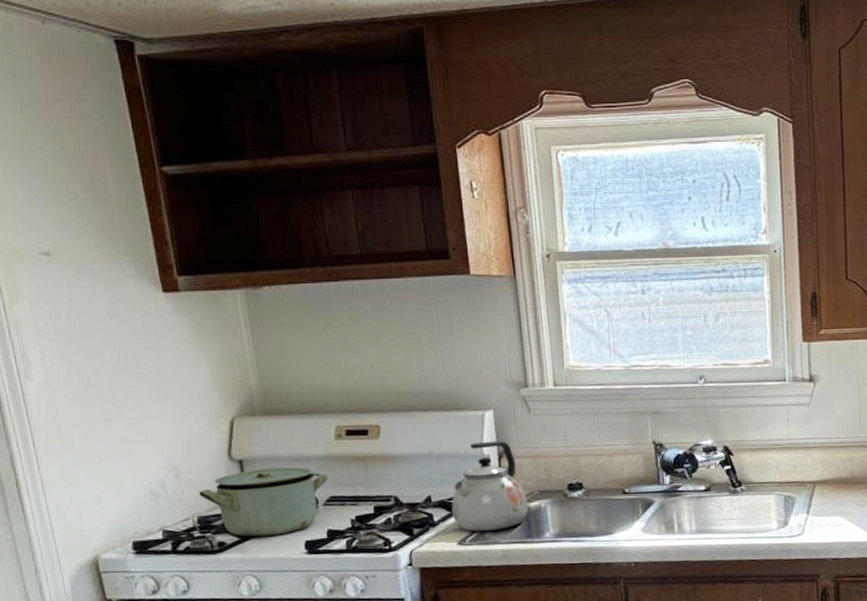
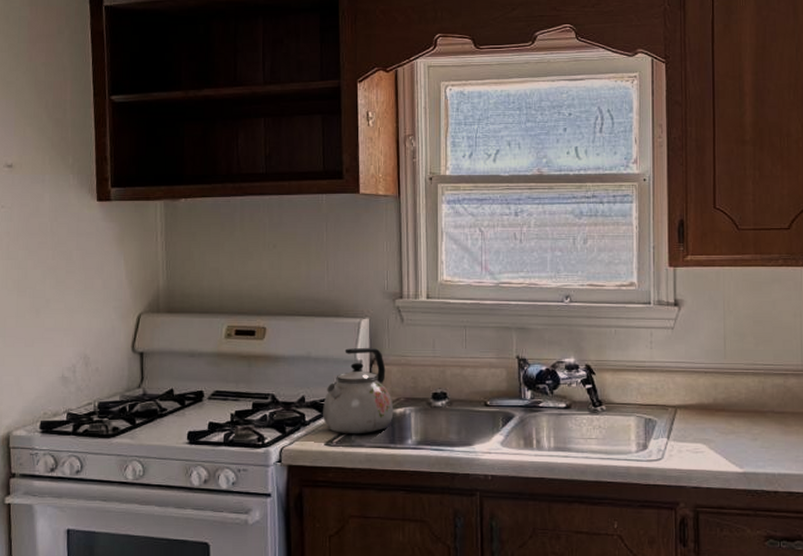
cooking pot: present [199,467,329,537] -> none [103,361,216,425]

